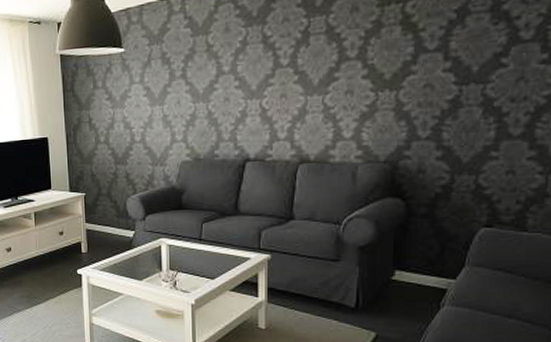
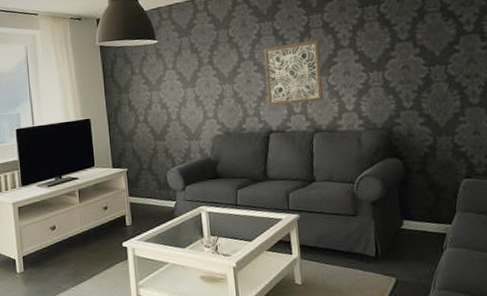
wall art: none [248,48,318,129] -> present [263,39,323,106]

